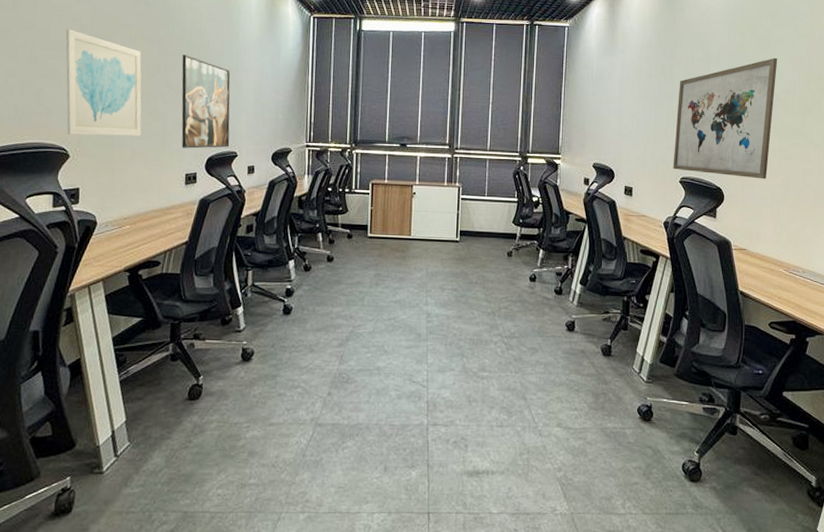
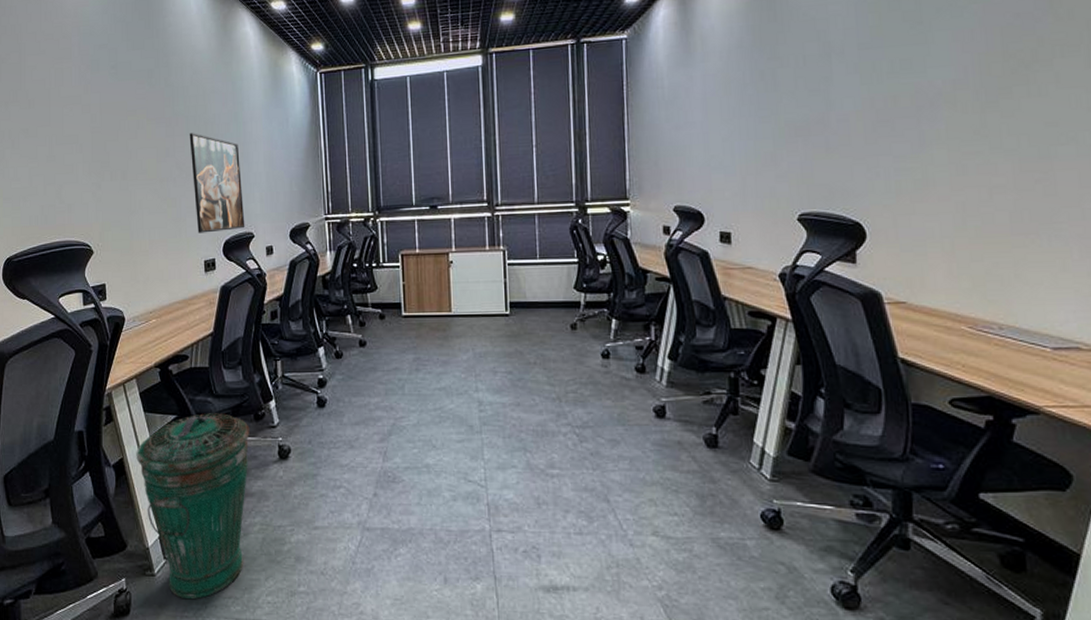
wall art: present [65,28,142,137] -> none [78,120,158,230]
trash can: none [95,317,216,494] -> present [136,413,250,599]
wall art: present [673,57,778,179] -> none [786,36,937,206]

